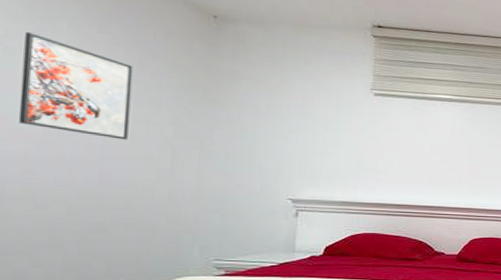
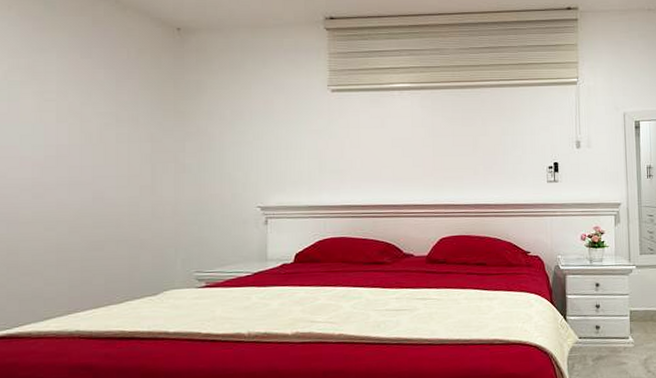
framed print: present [18,32,133,140] -> none [24,66,113,160]

